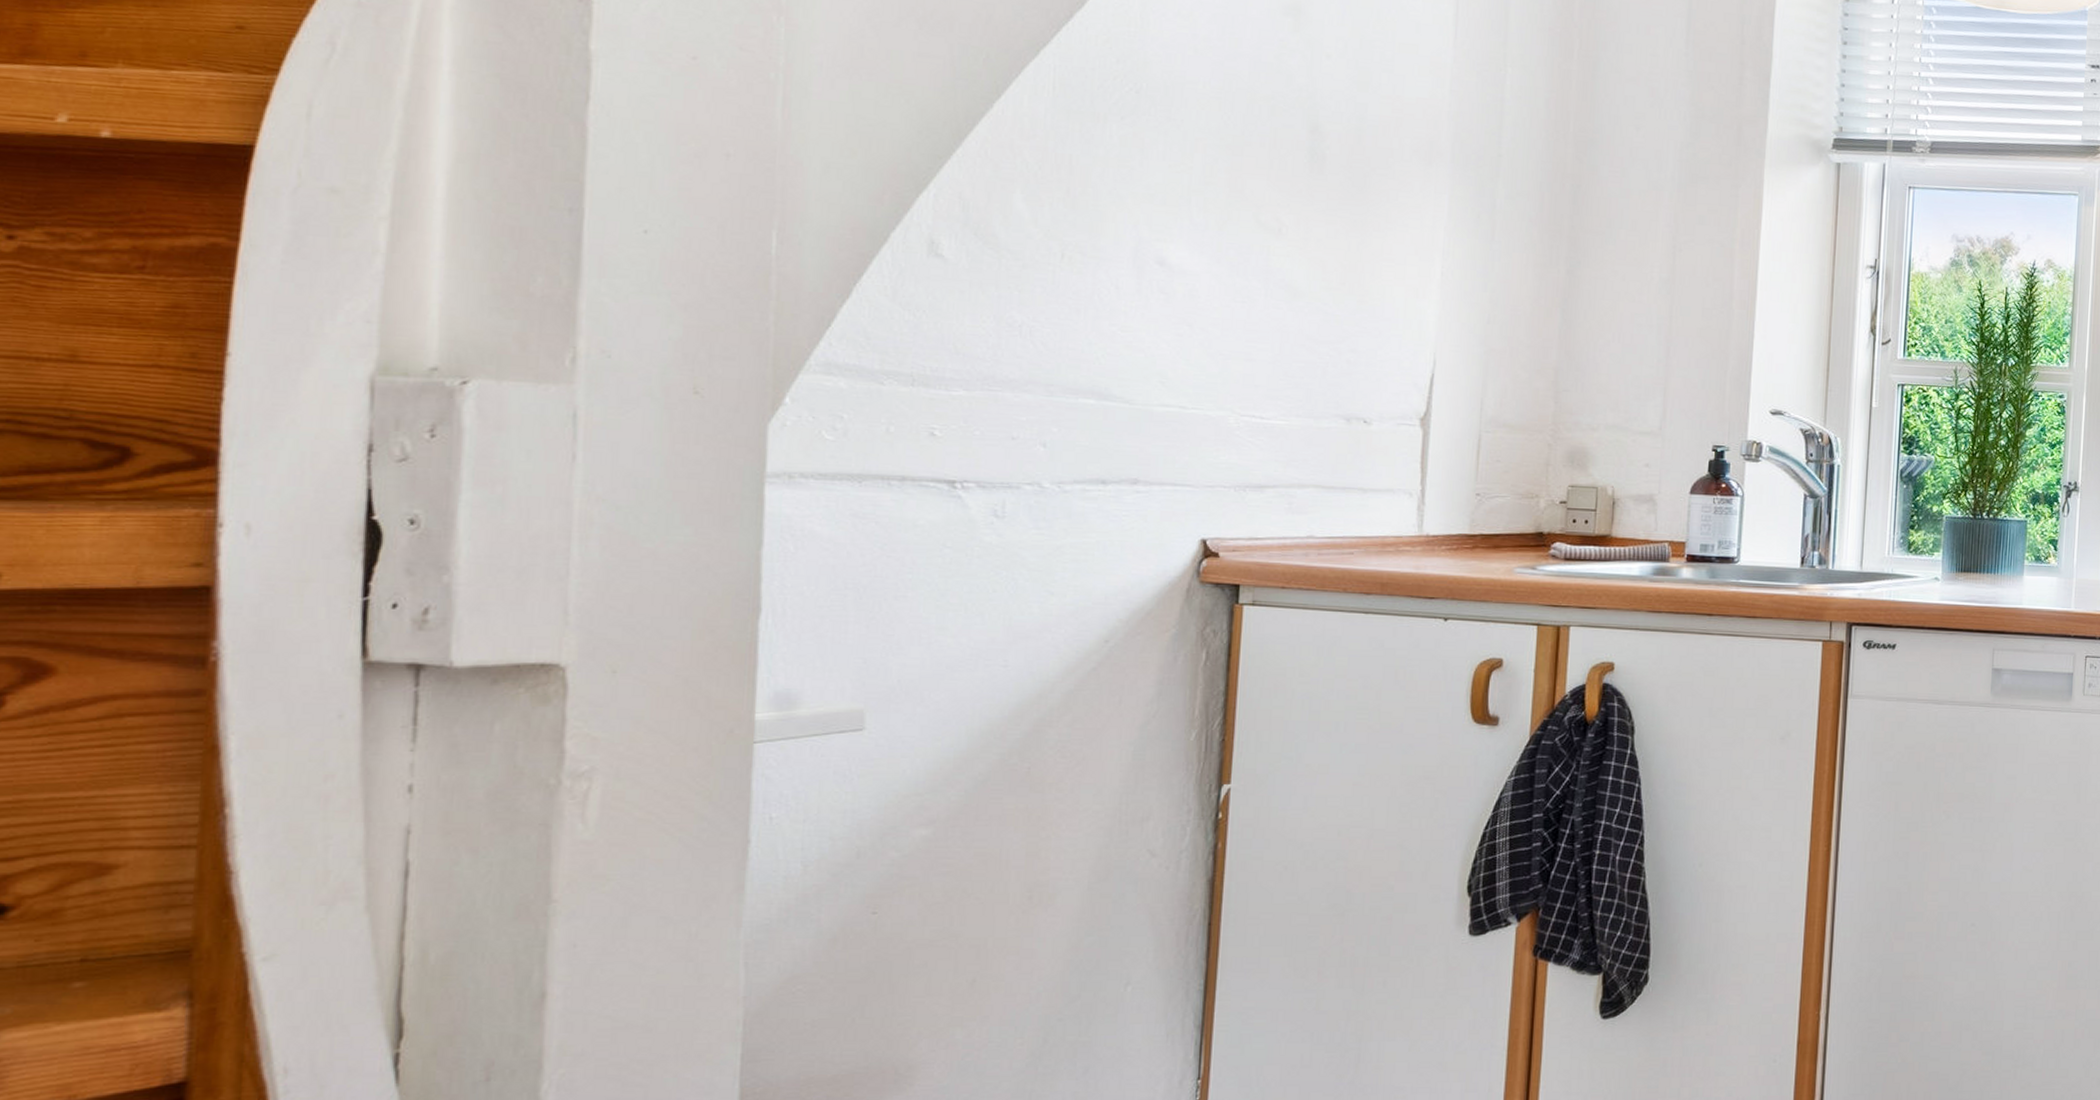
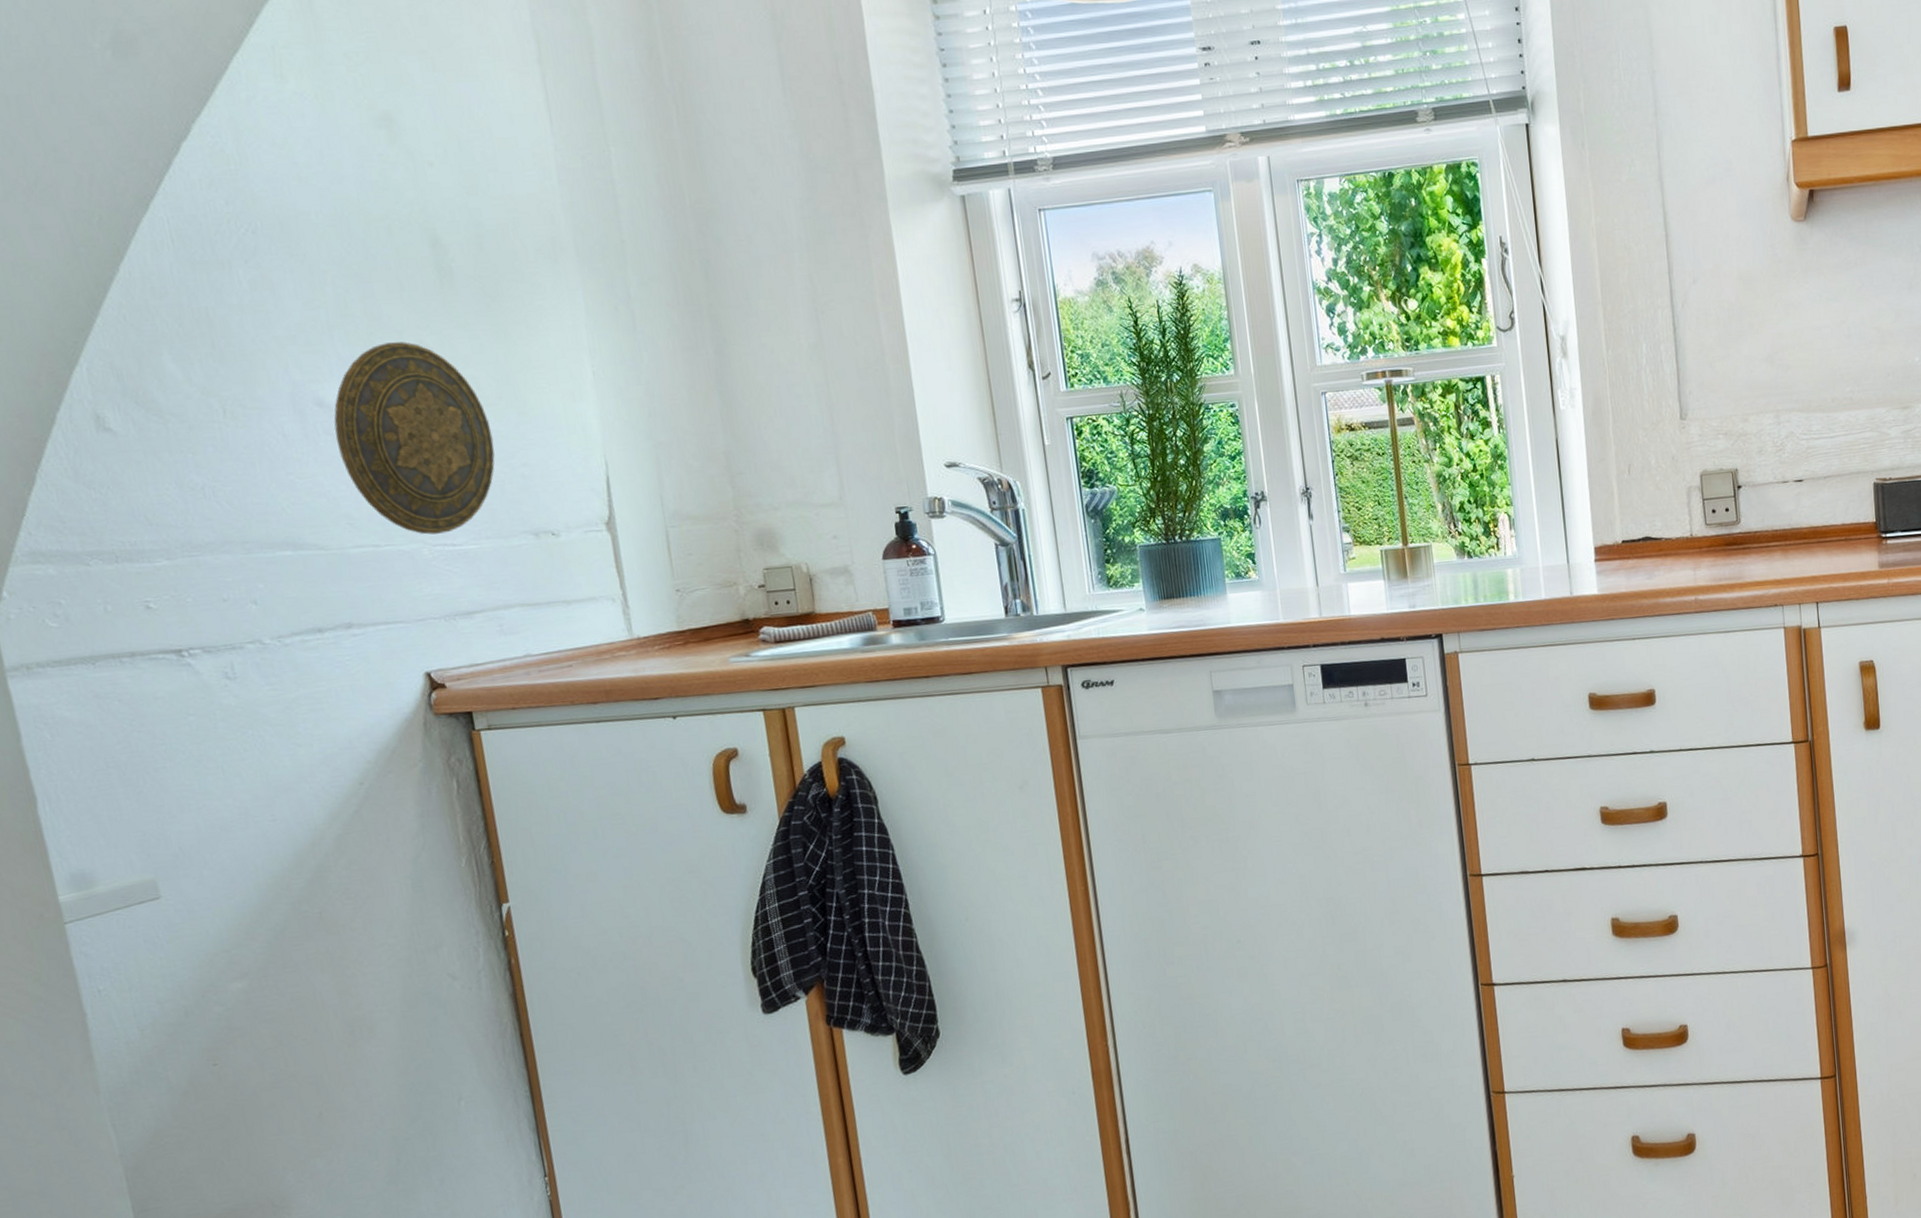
decorative plate: none [1168,215,1327,405] -> present [334,342,495,535]

